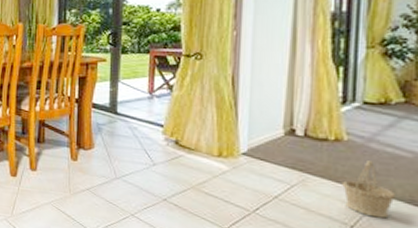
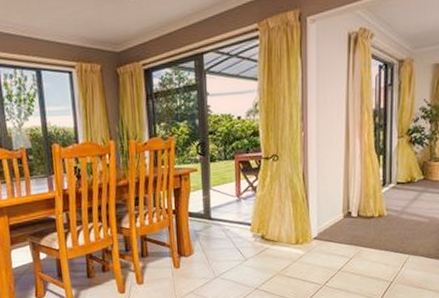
basket: present [342,161,397,219] -> none [385,229,419,272]

